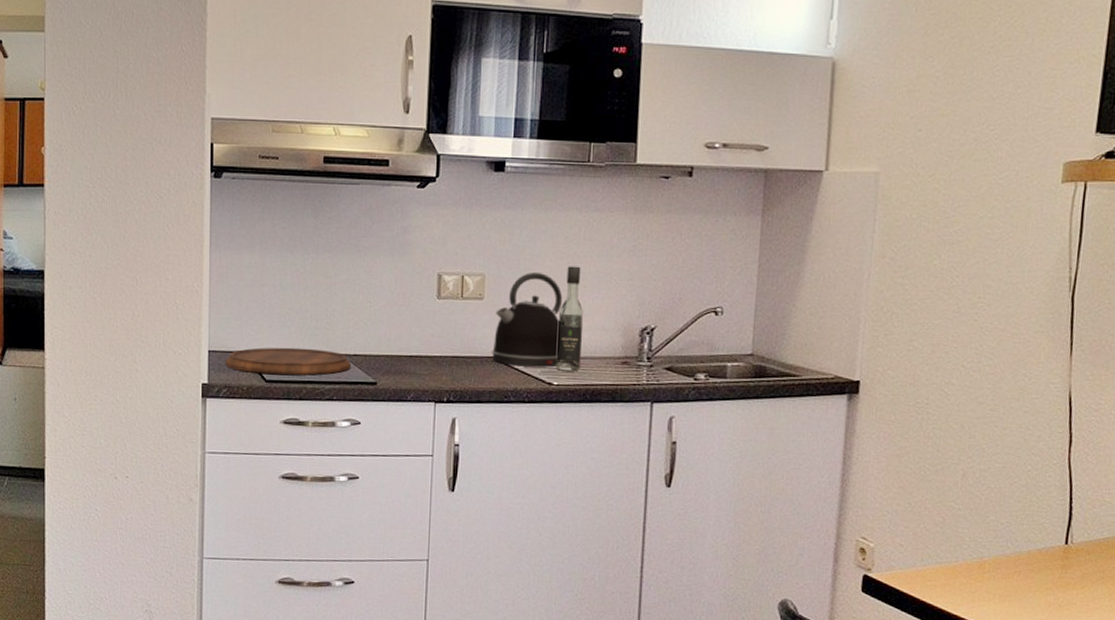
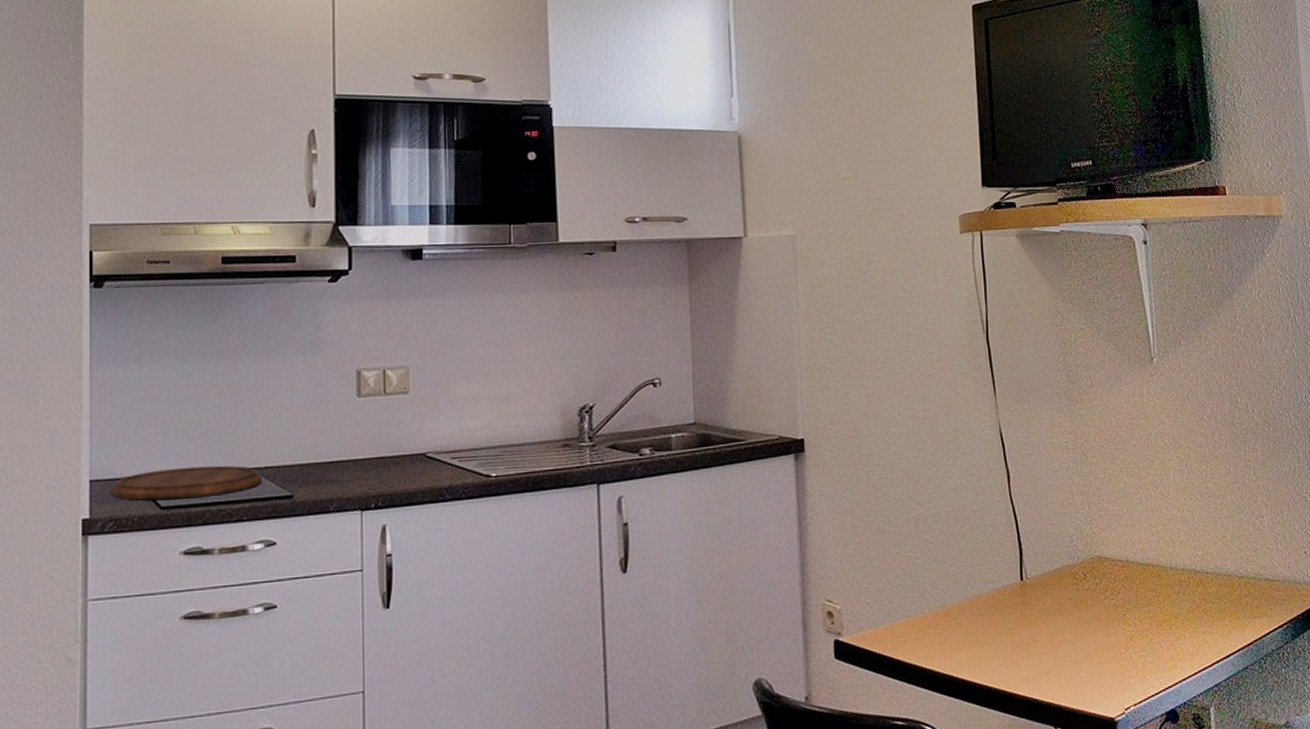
kettle: present [491,272,563,367] -> none [420,360,495,461]
bottle: present [557,266,584,372] -> none [492,349,520,461]

